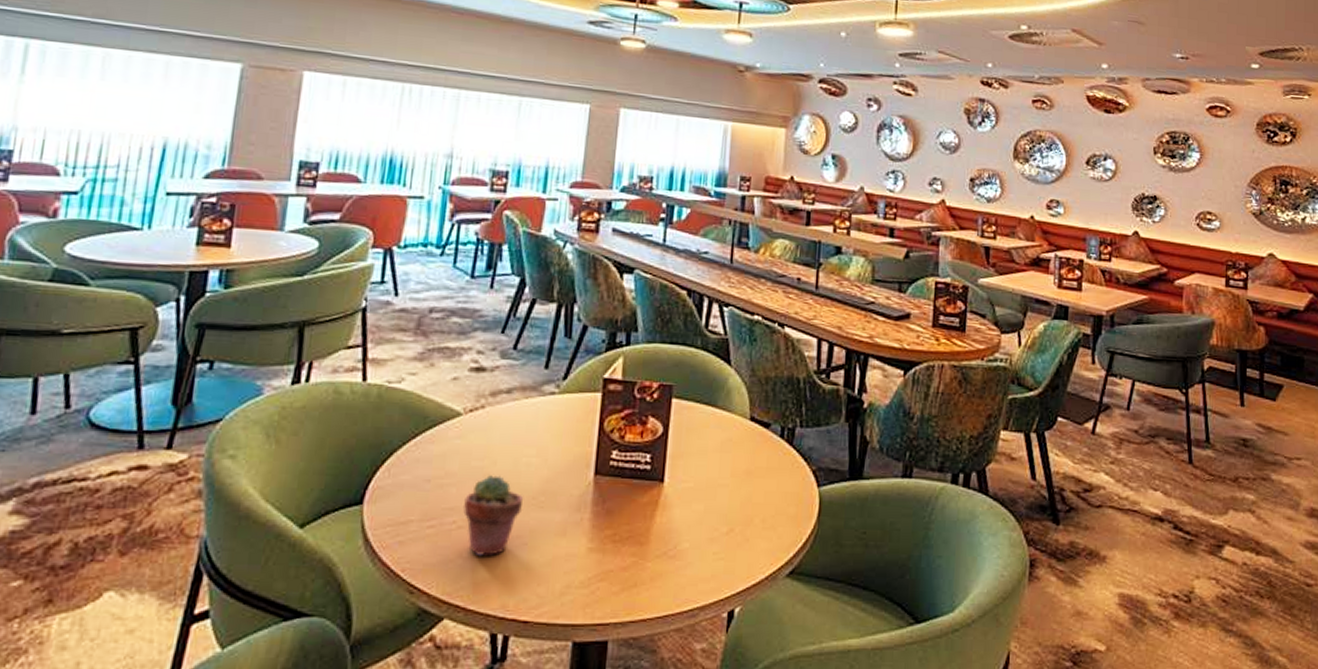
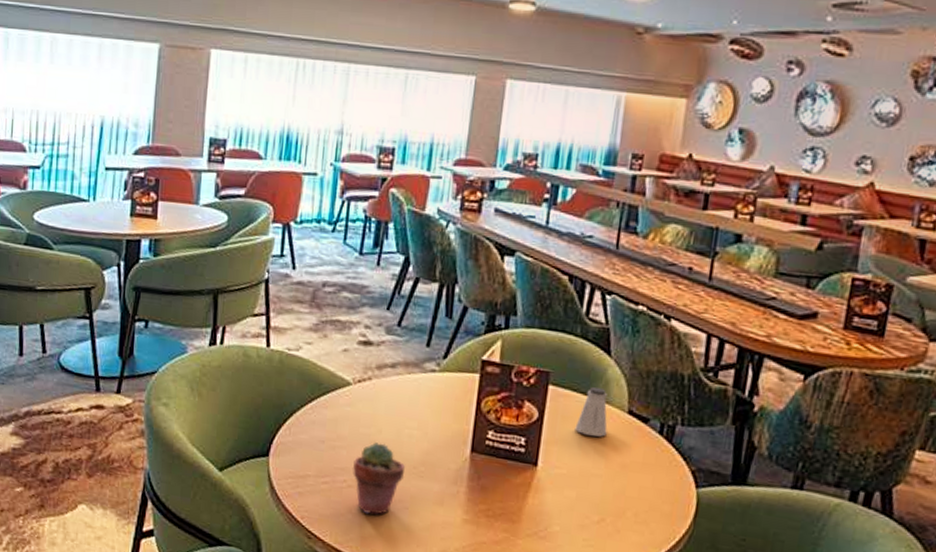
saltshaker: none [700,397,731,446] -> present [575,387,608,437]

